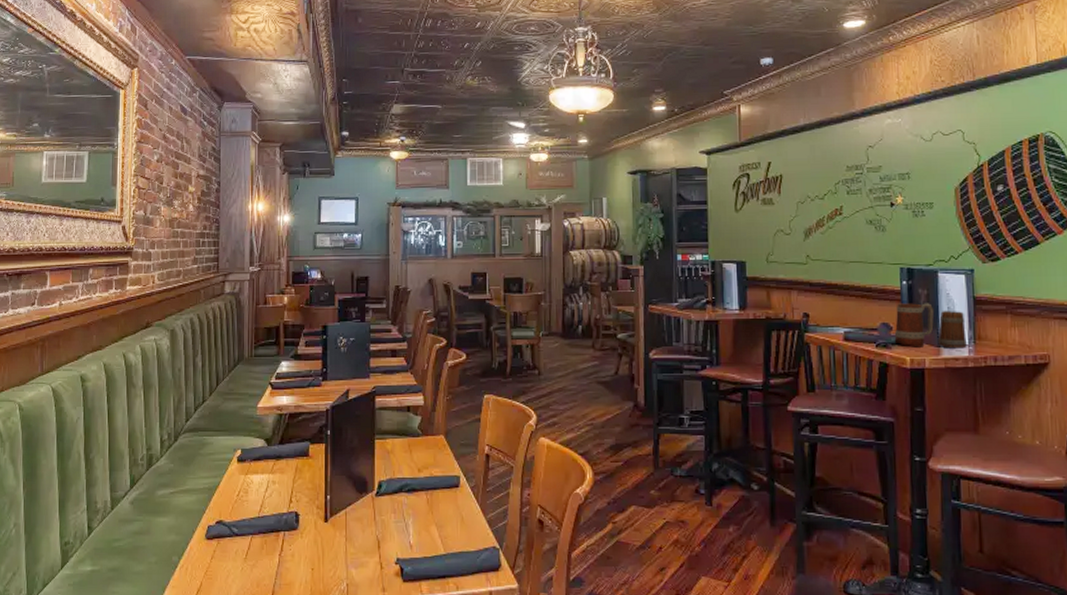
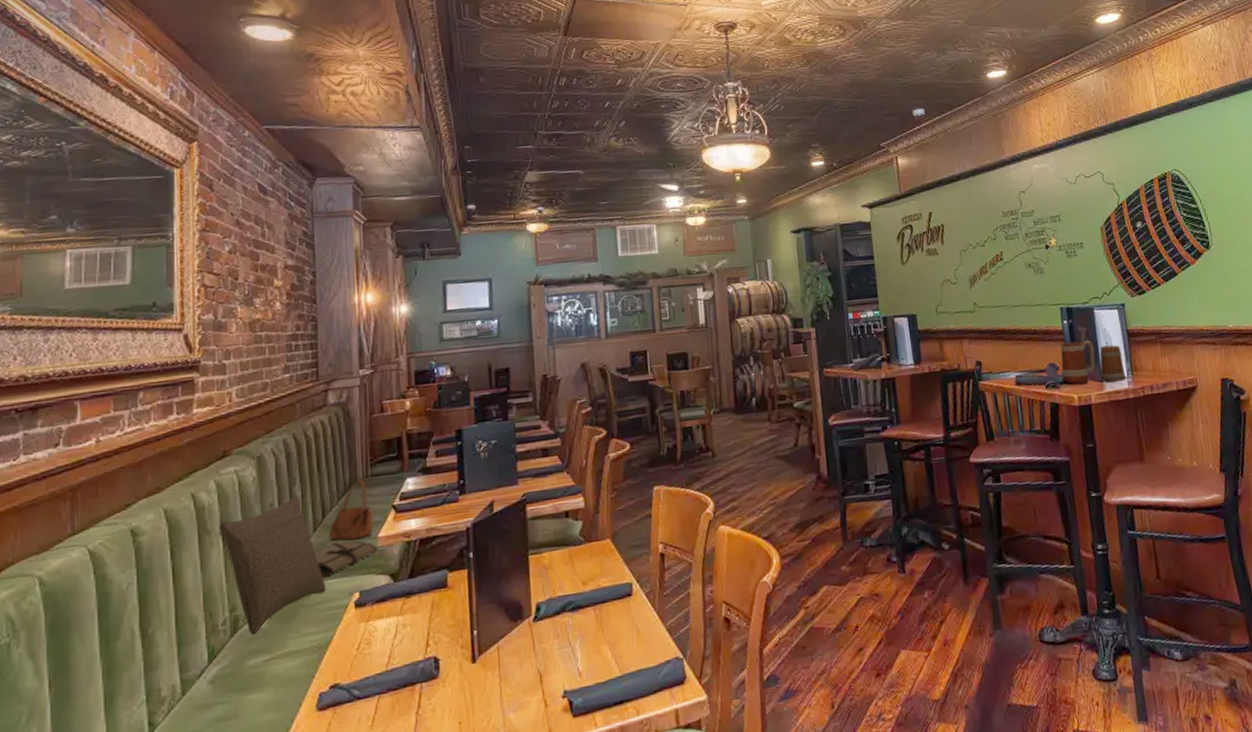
pillow: none [142,365,217,472] -> present [220,496,327,636]
tool roll: none [209,405,256,434] -> present [314,540,377,578]
handbag: none [220,357,255,408] -> present [328,479,374,542]

